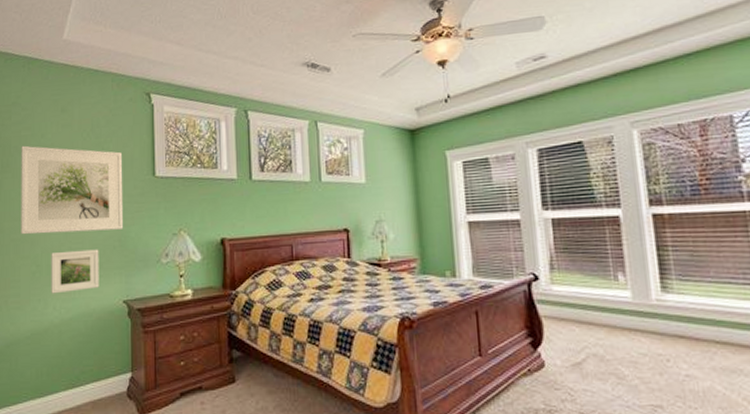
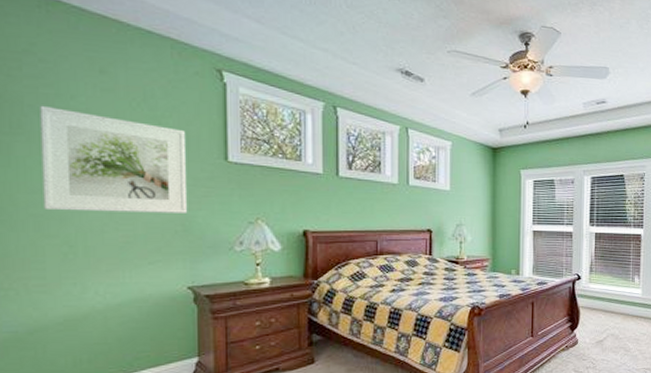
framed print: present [51,249,99,294] -> none [90,232,157,278]

